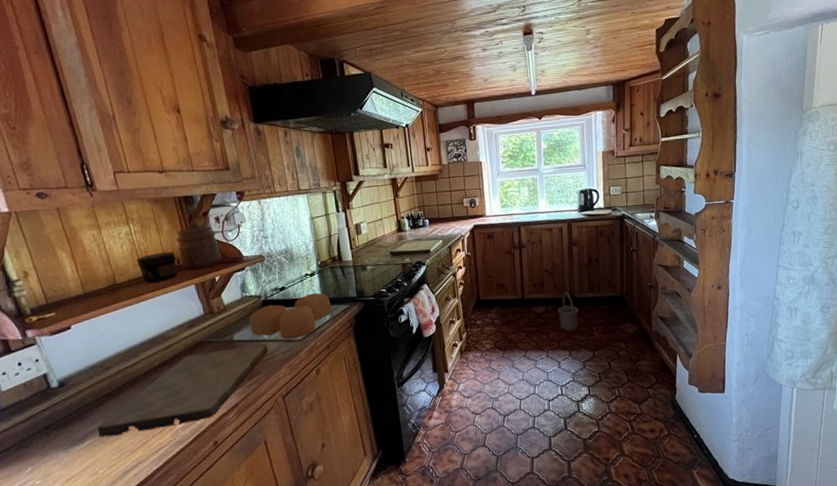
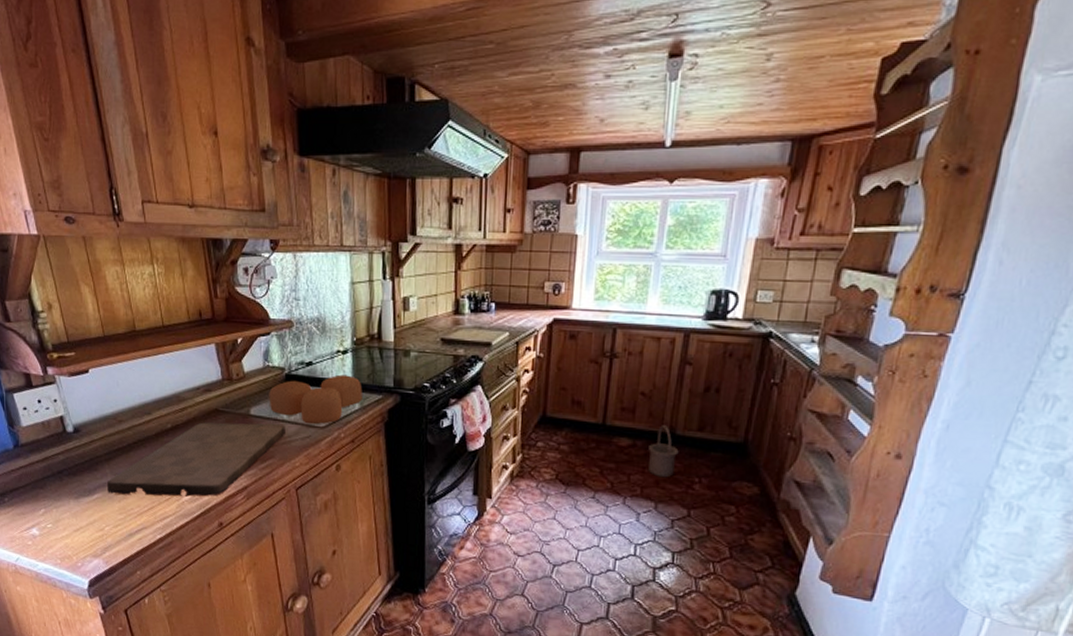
jar: present [136,252,178,283] -> none [157,302,199,335]
jar: present [175,221,223,271] -> none [199,269,247,327]

